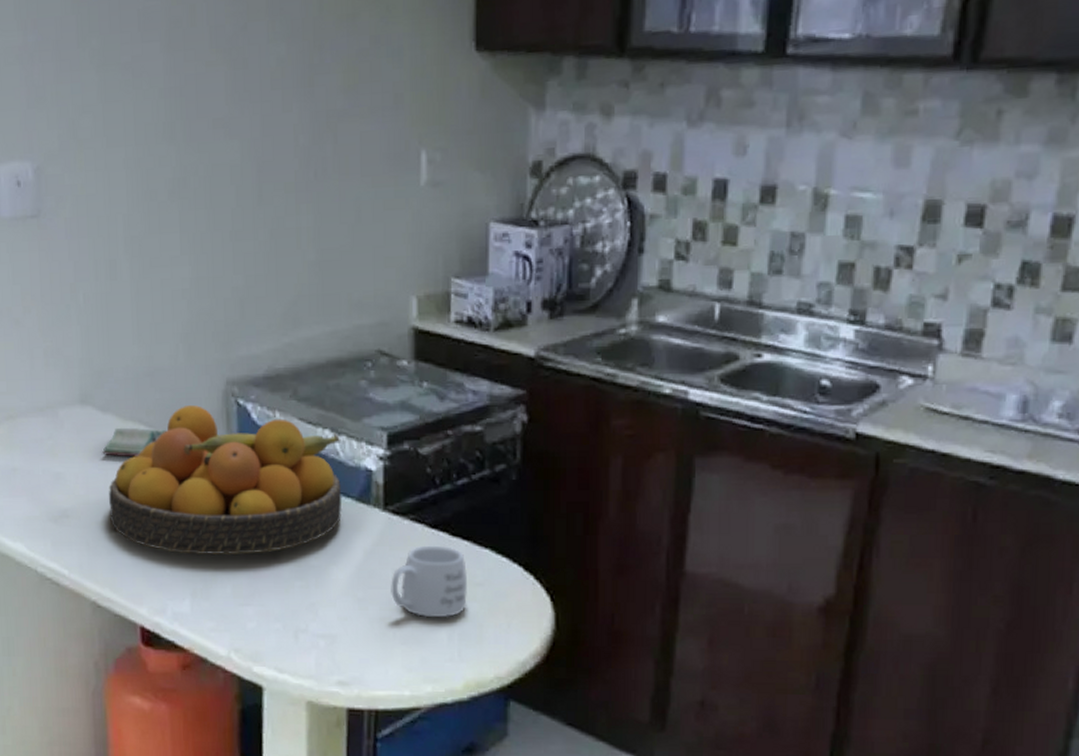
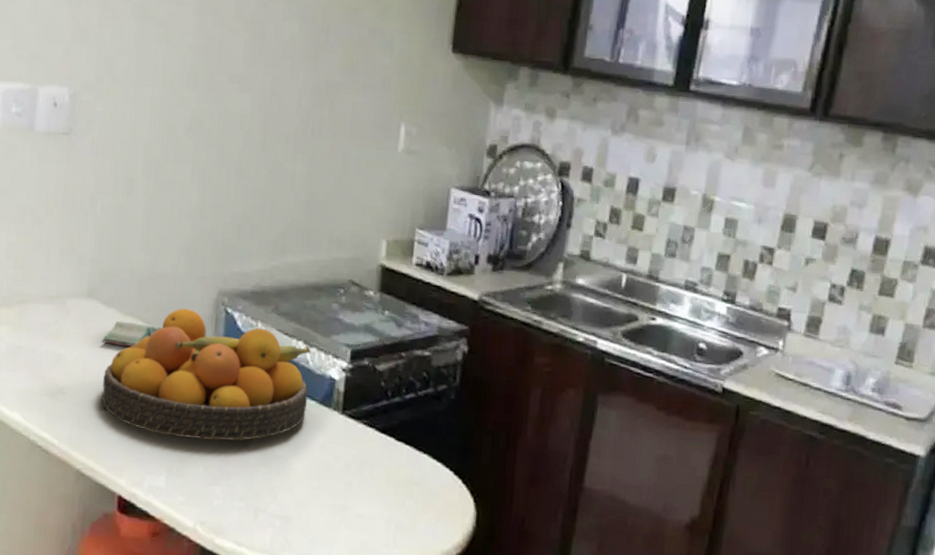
mug: present [391,545,467,618] -> none [341,446,407,509]

